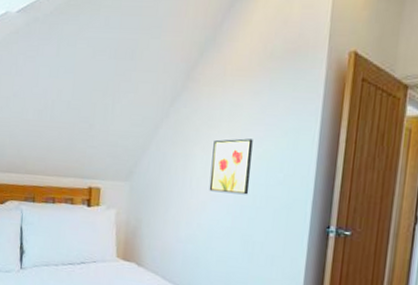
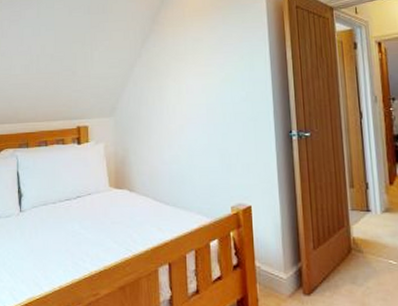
wall art: present [209,138,253,195] -> none [183,66,219,115]

